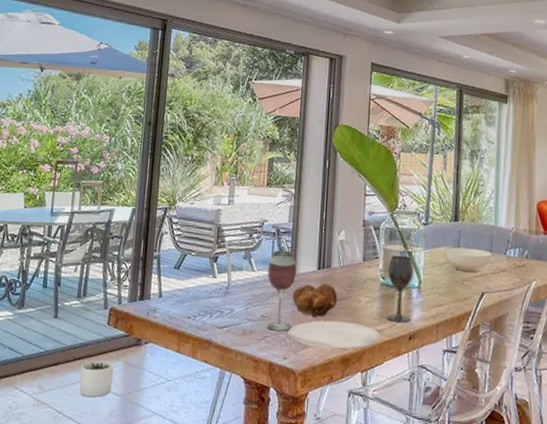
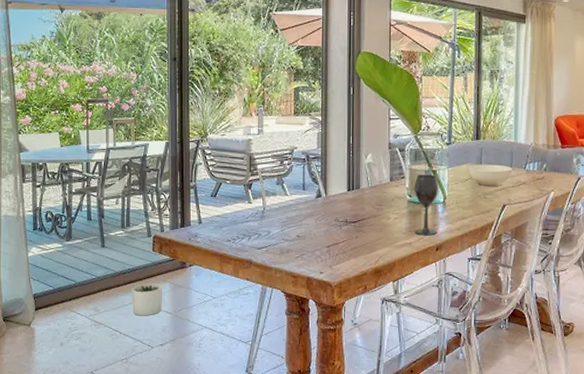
wineglass: present [266,250,297,331] -> none [300,175,328,249]
plate: present [288,320,380,350] -> none [323,237,409,263]
bread loaf: present [292,283,338,317] -> none [325,203,368,234]

